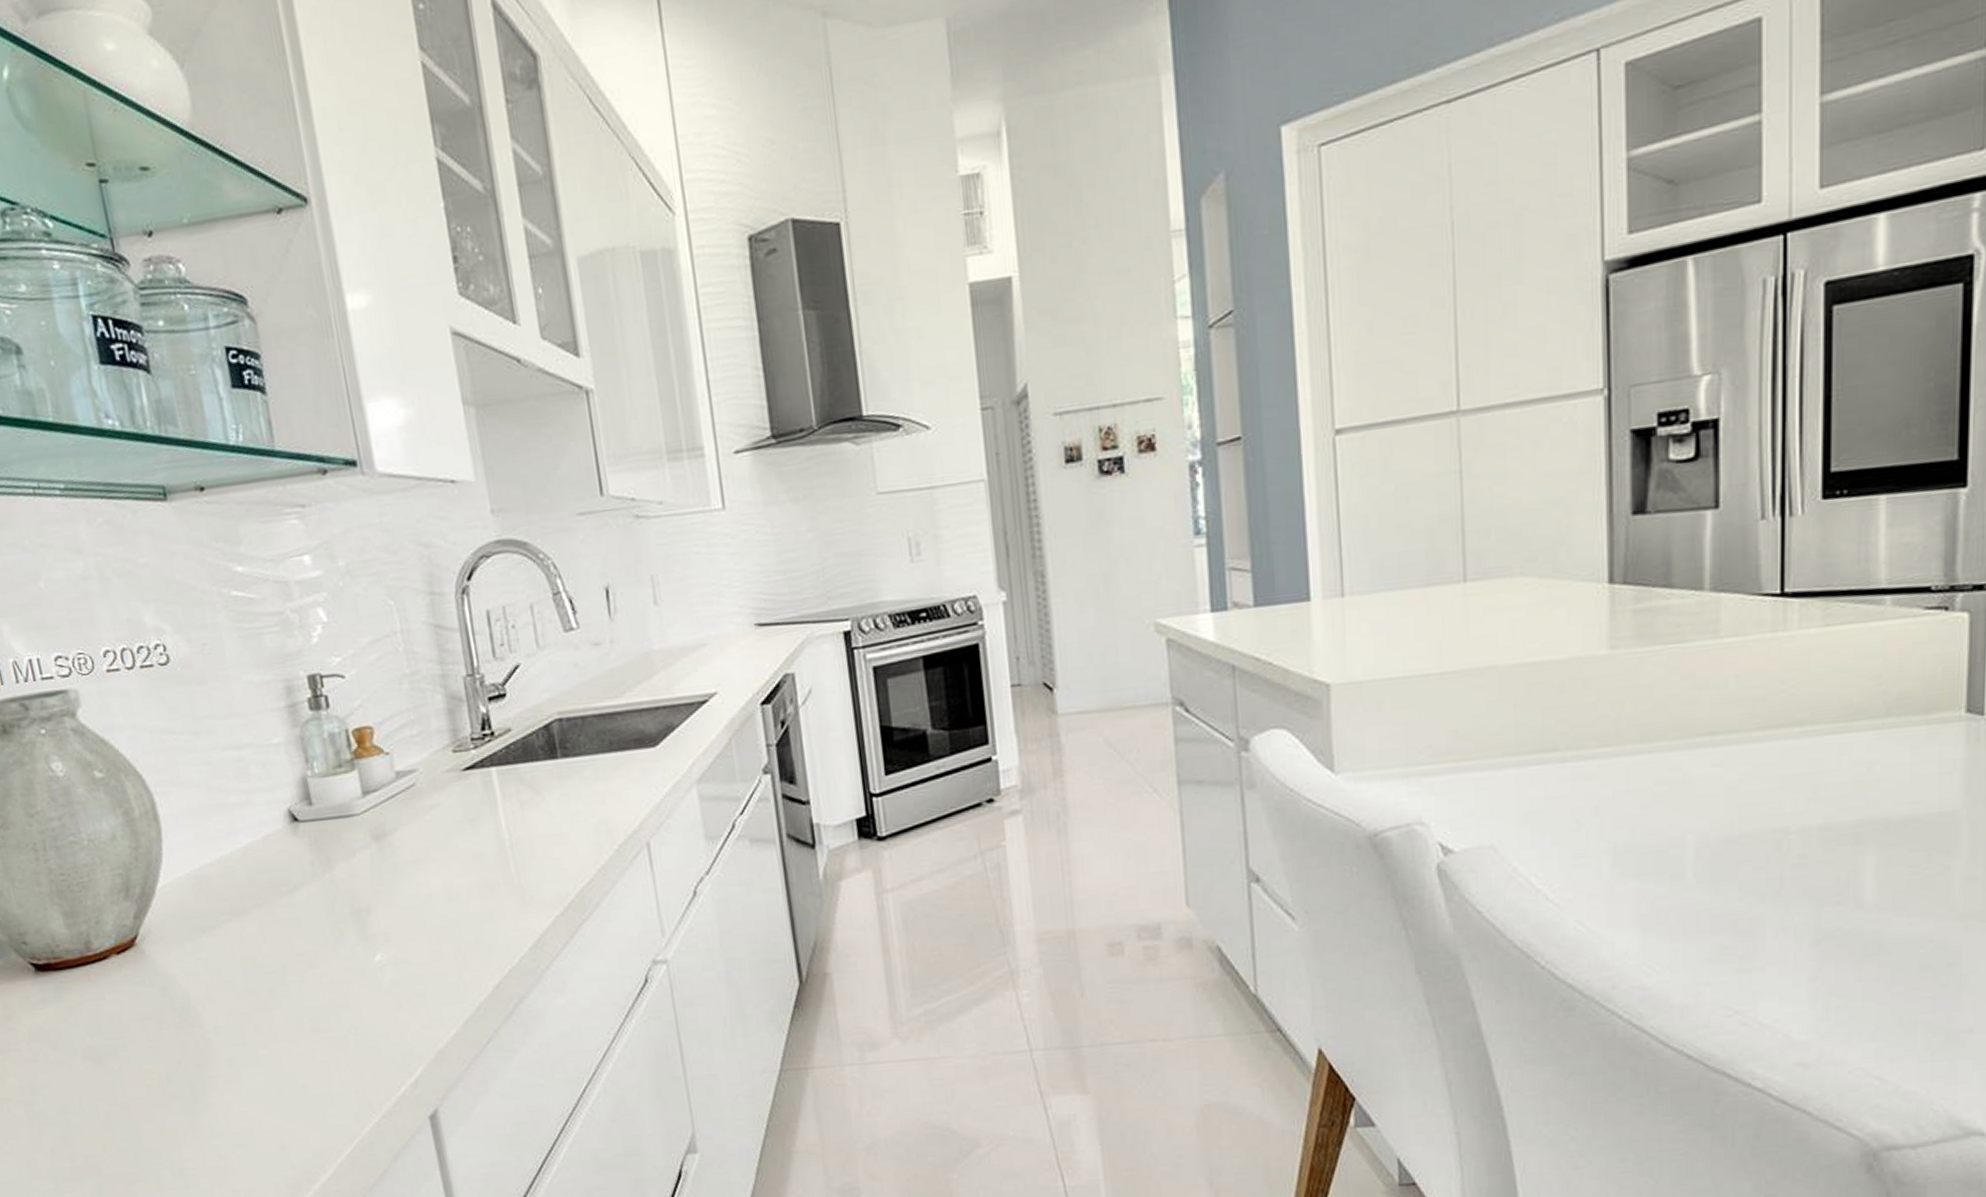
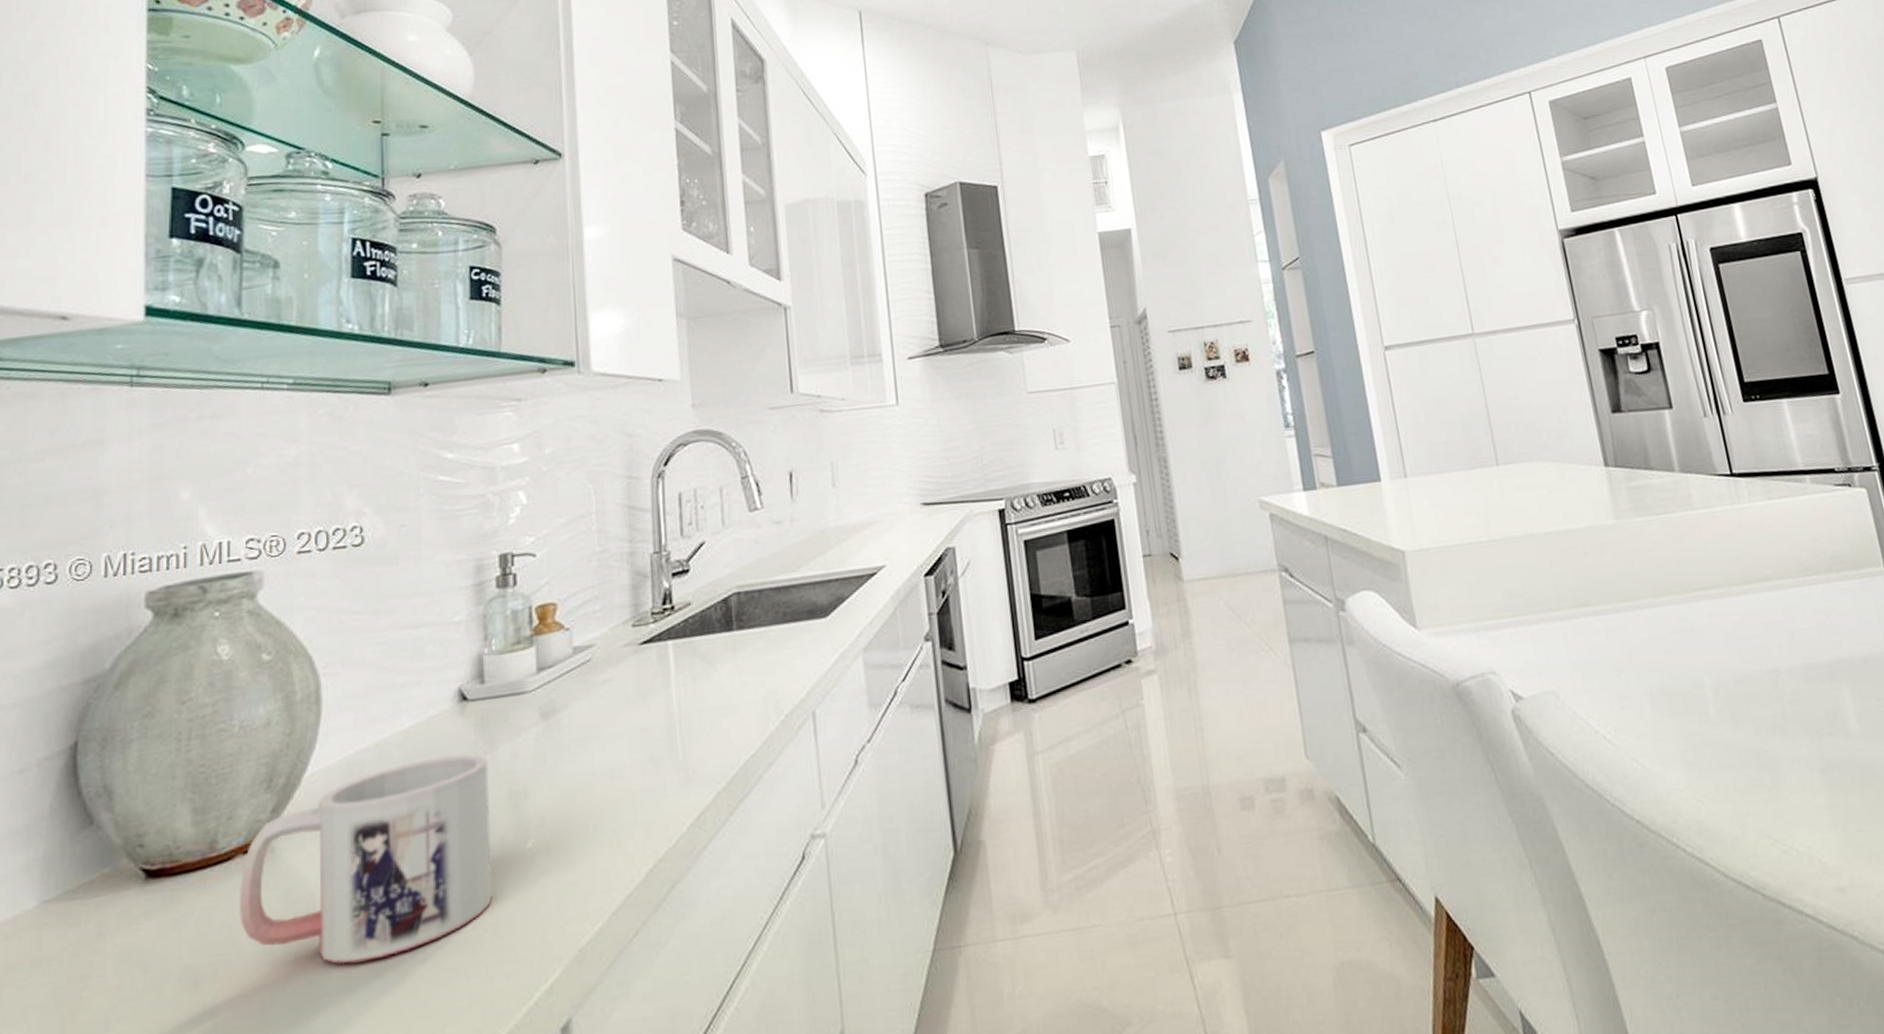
mug: none [119,872,350,1053] -> present [240,754,492,965]

